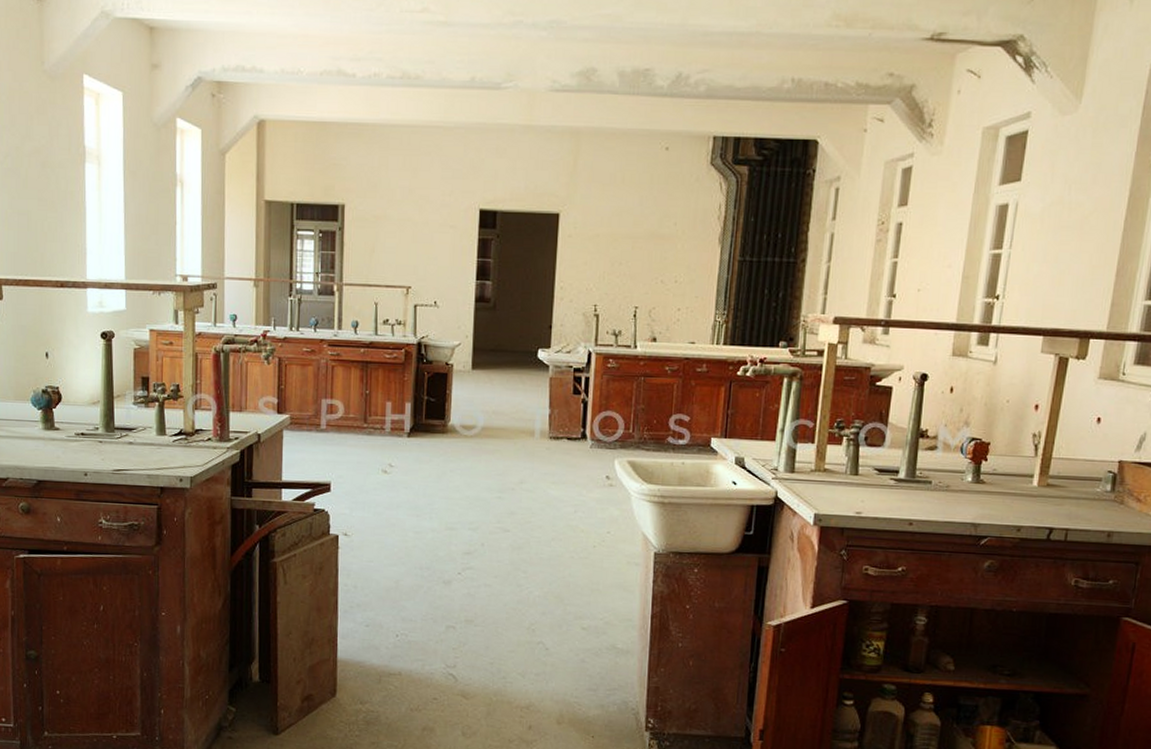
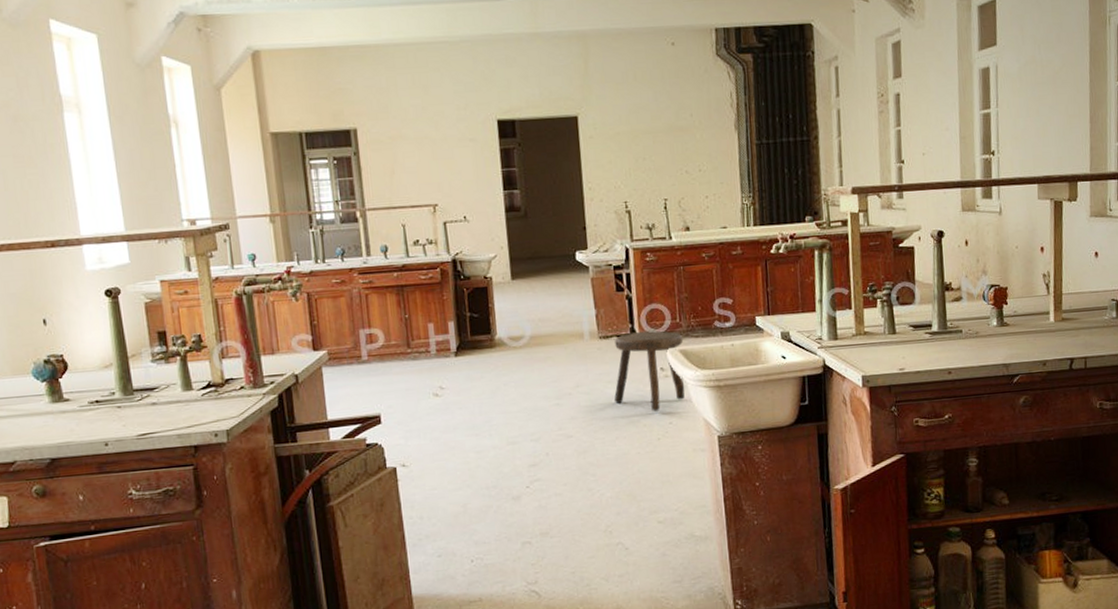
stool: none [555,437,634,519] -> present [613,331,685,412]

